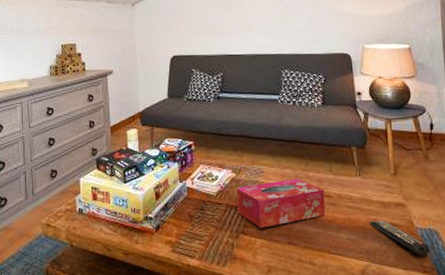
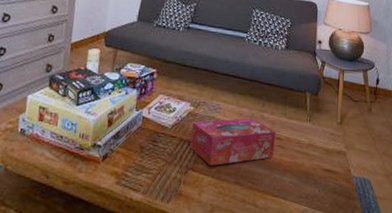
remote control: present [369,221,430,255] -> none [312,167,362,203]

